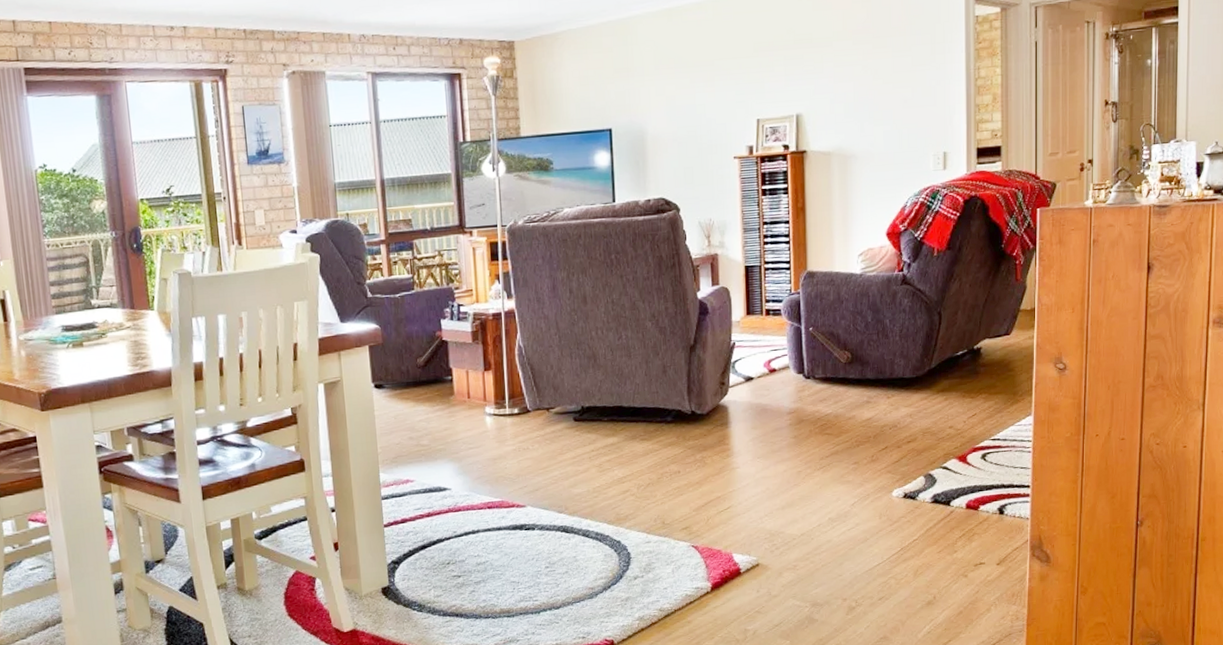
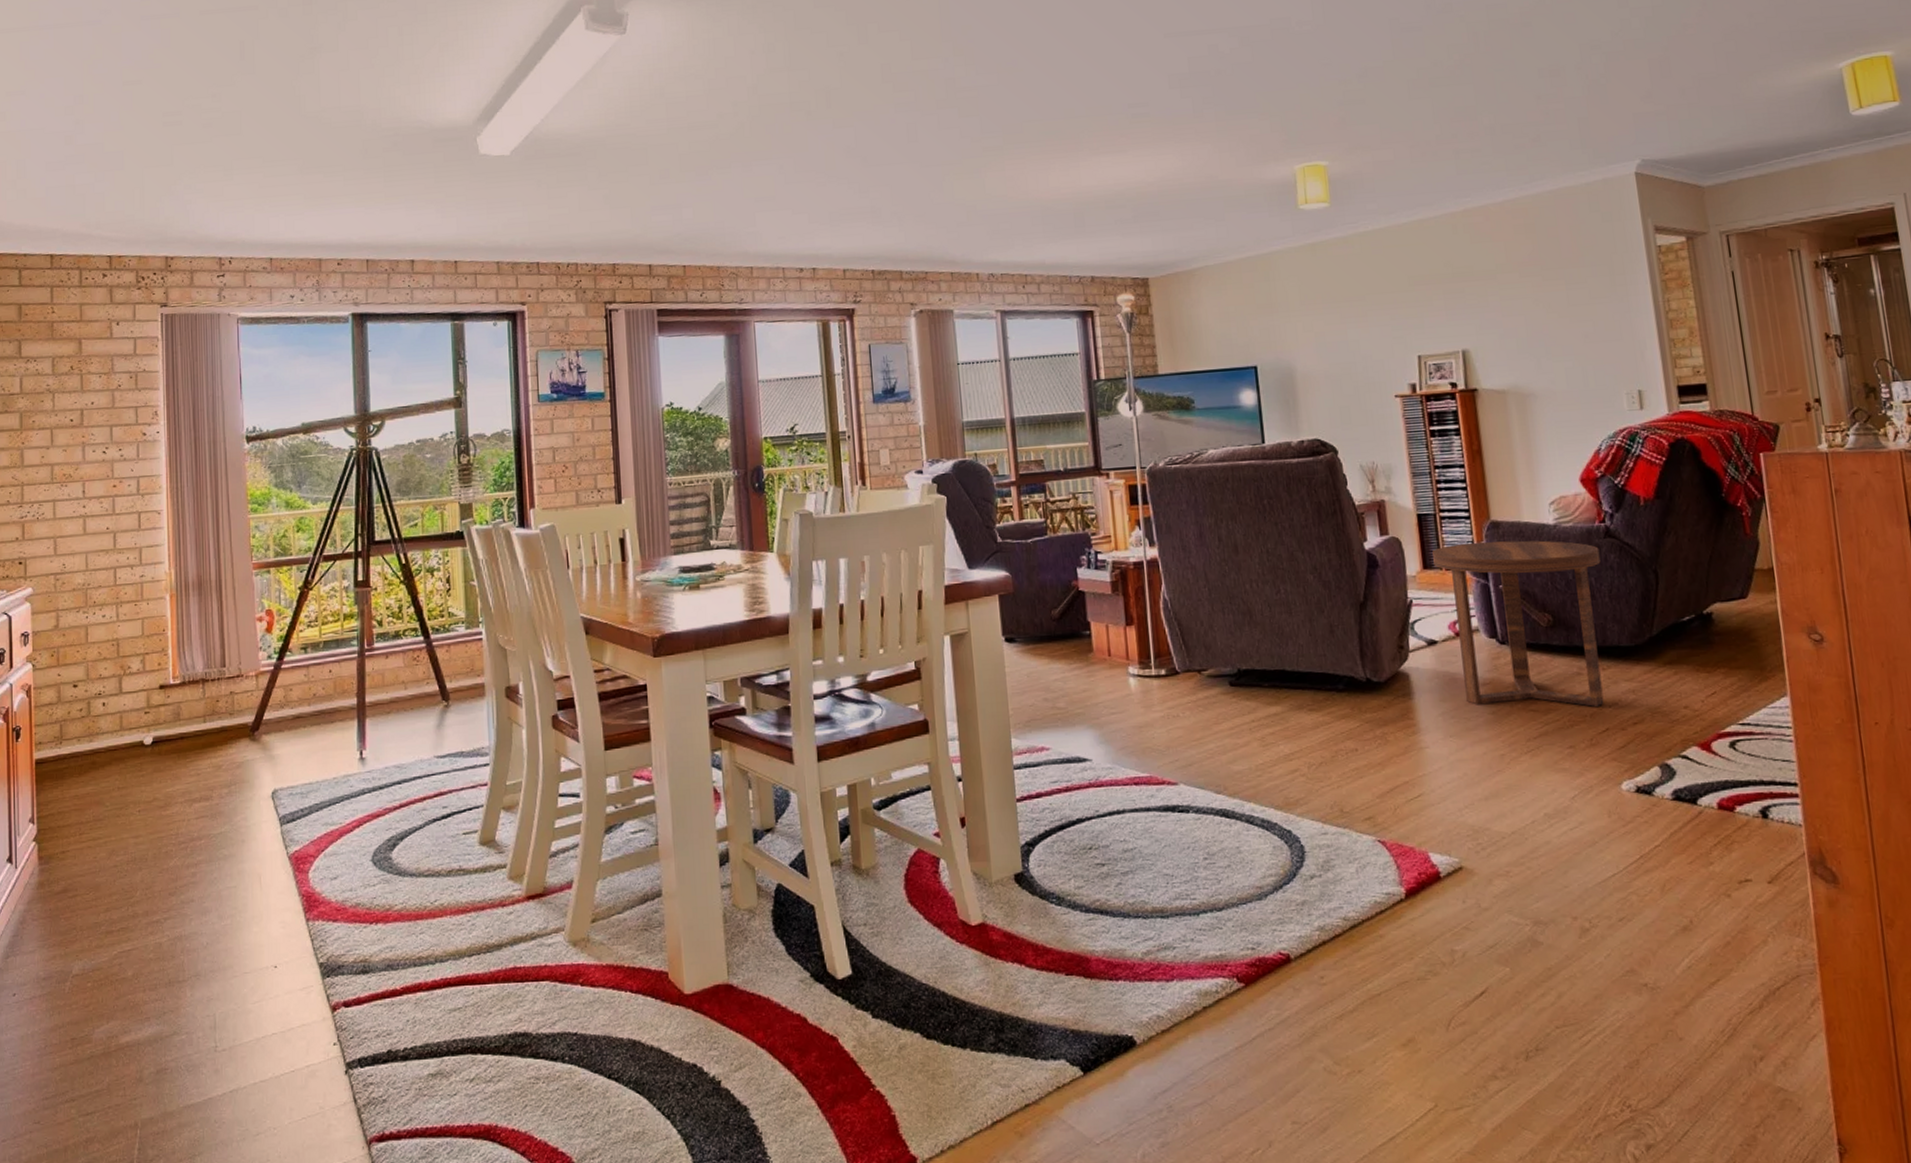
side table: none [756,288,896,431] -> present [1432,540,1604,707]

